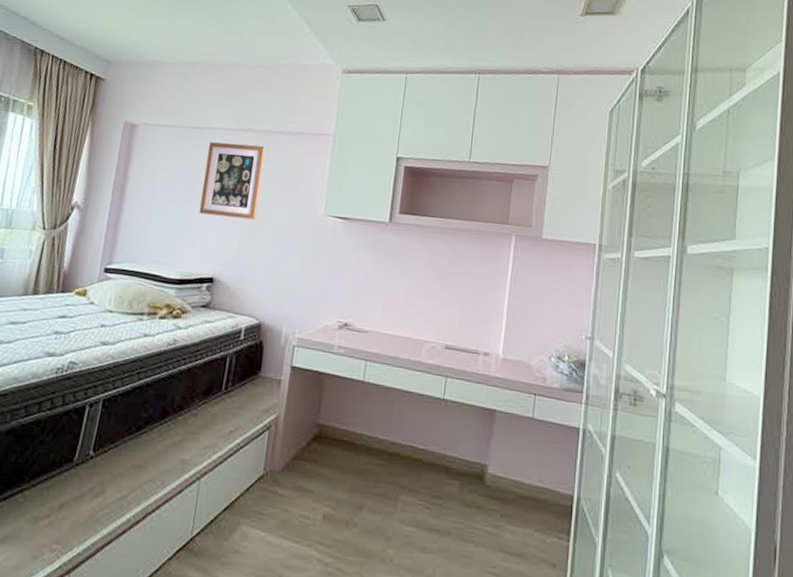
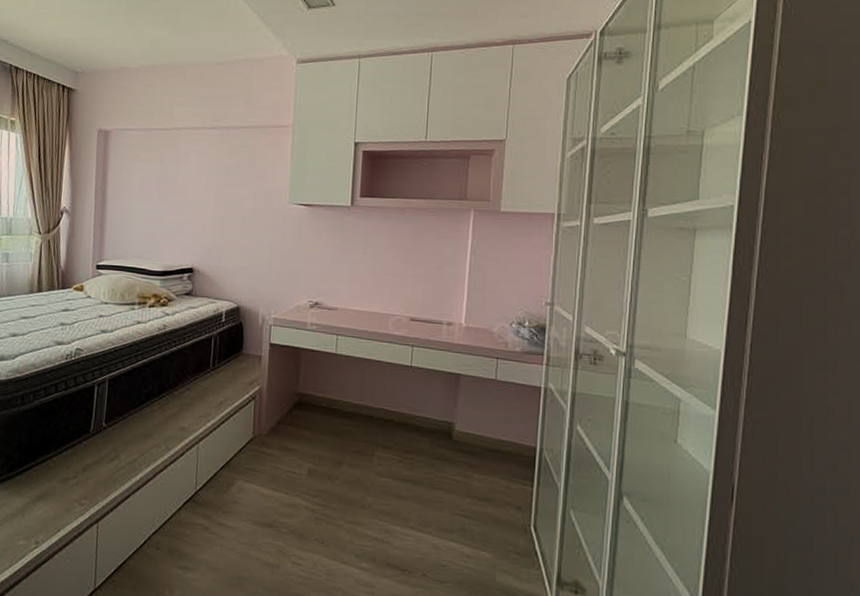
wall art: present [199,142,266,220] -> none [174,141,230,213]

